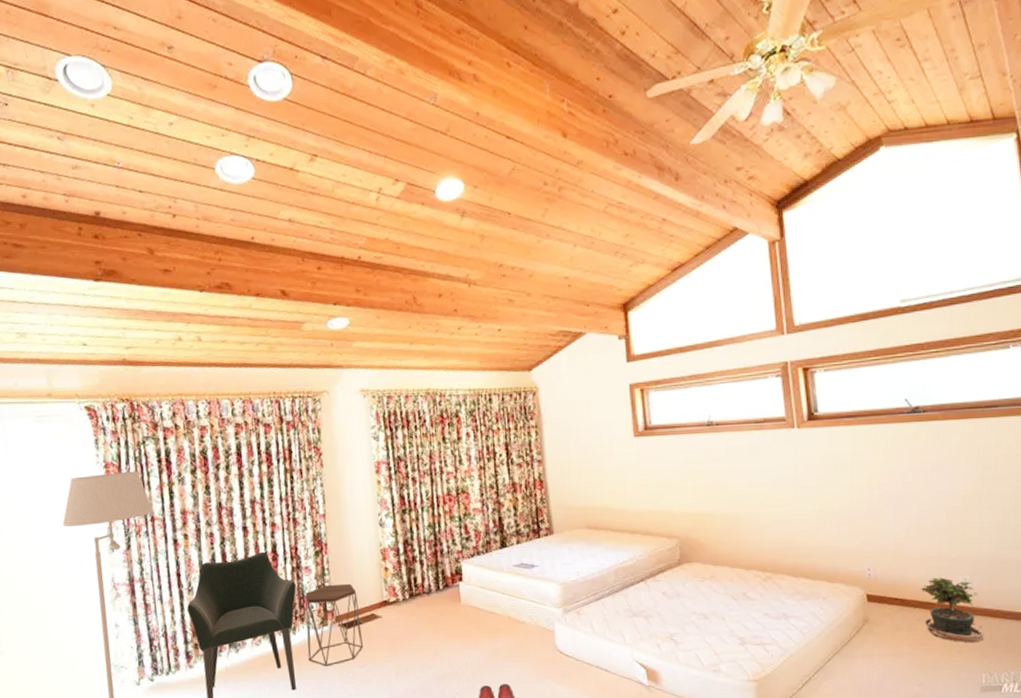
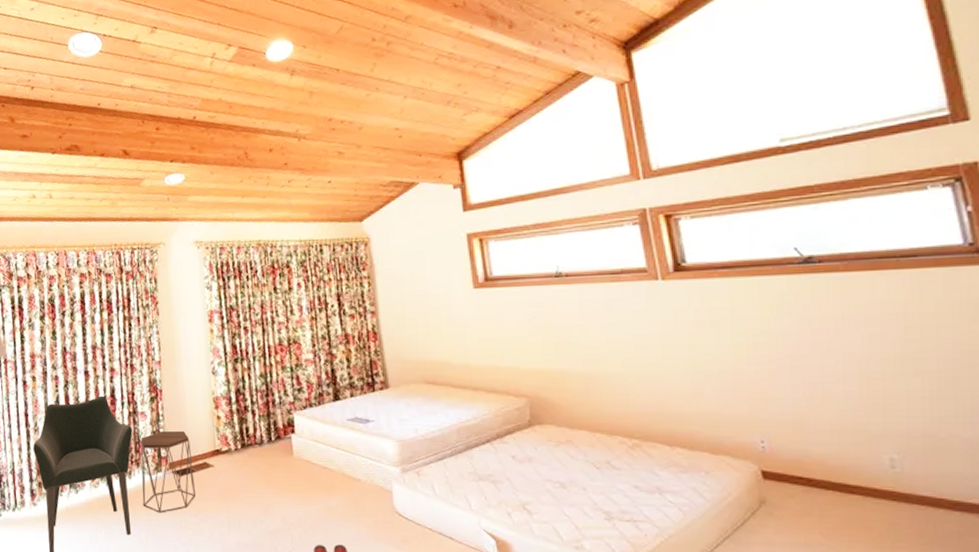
potted plant: present [918,577,984,643] -> none [832,455,925,537]

